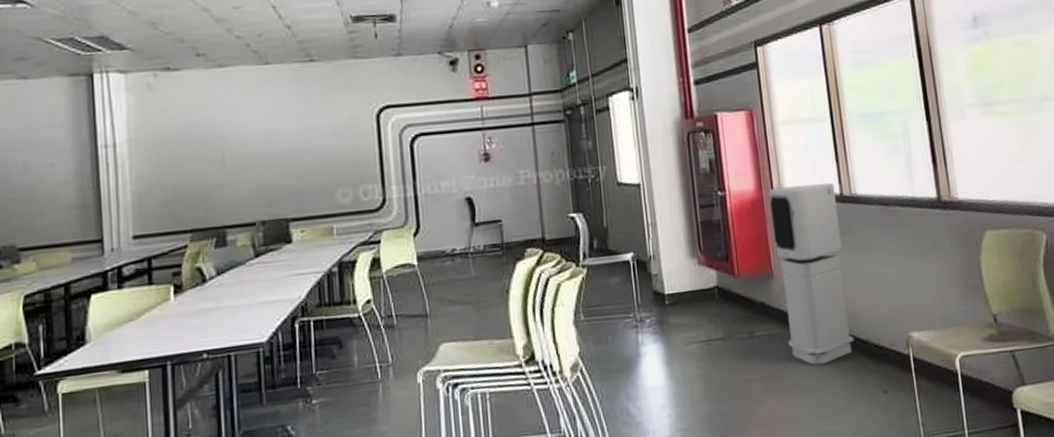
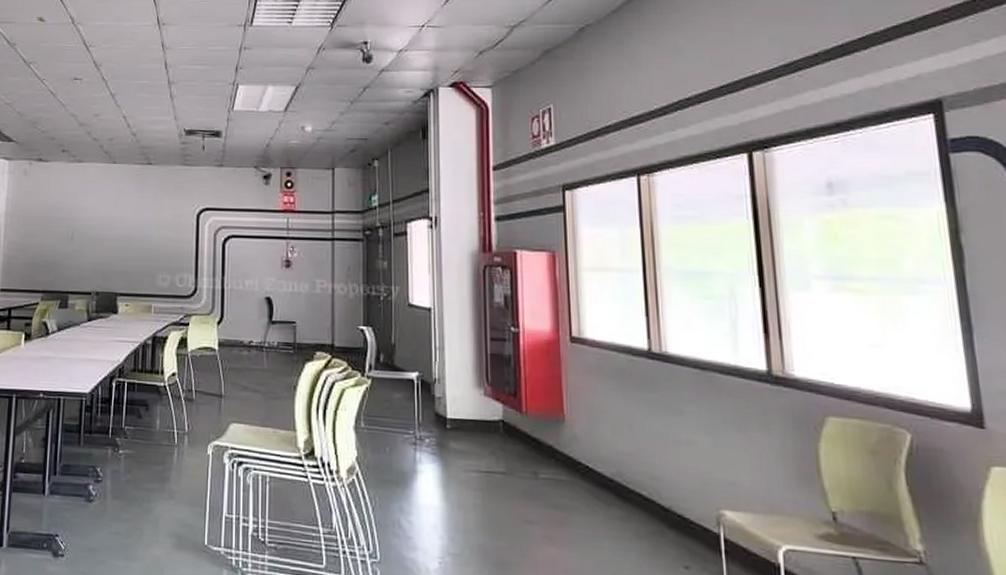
air purifier: present [769,182,854,365] -> none [567,332,653,523]

